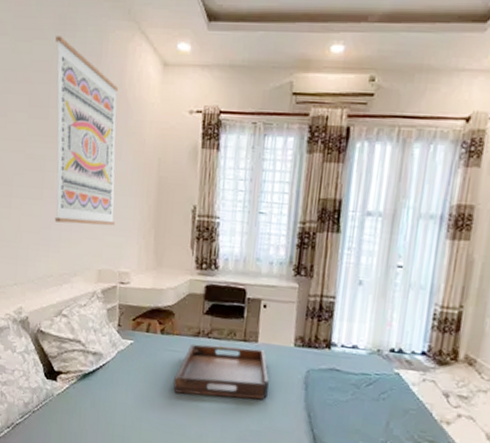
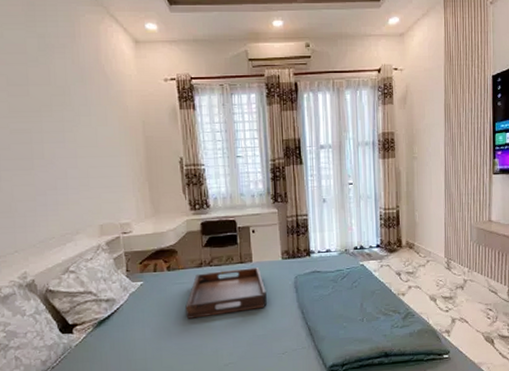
wall art: present [54,36,119,226] -> none [26,21,110,188]

